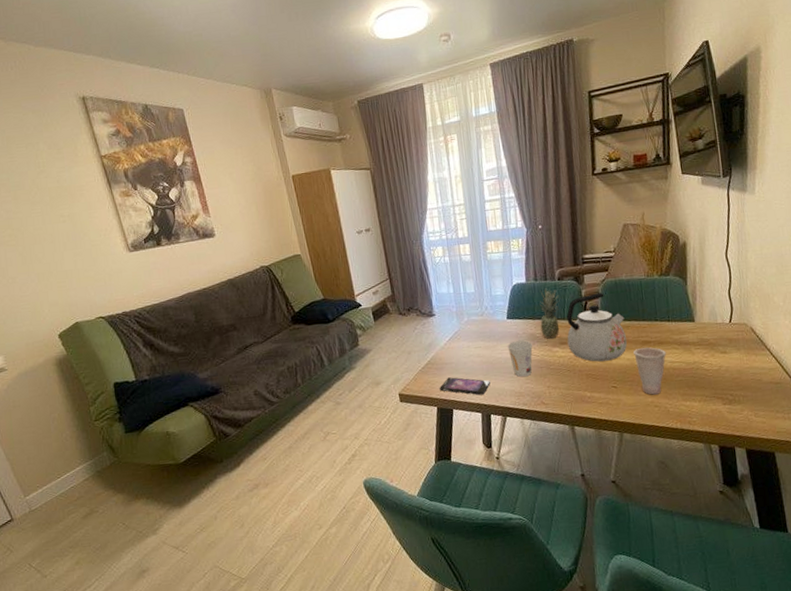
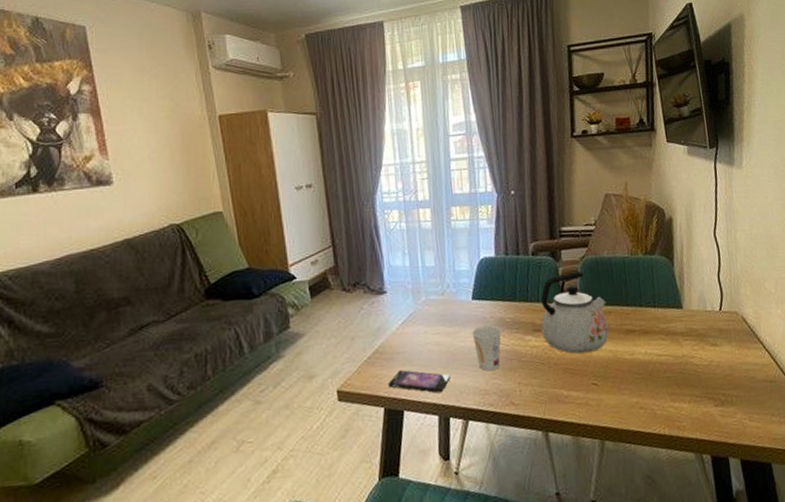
fruit: present [539,288,560,339] -> none [510,264,534,325]
cup: present [633,347,667,395] -> none [616,337,653,394]

